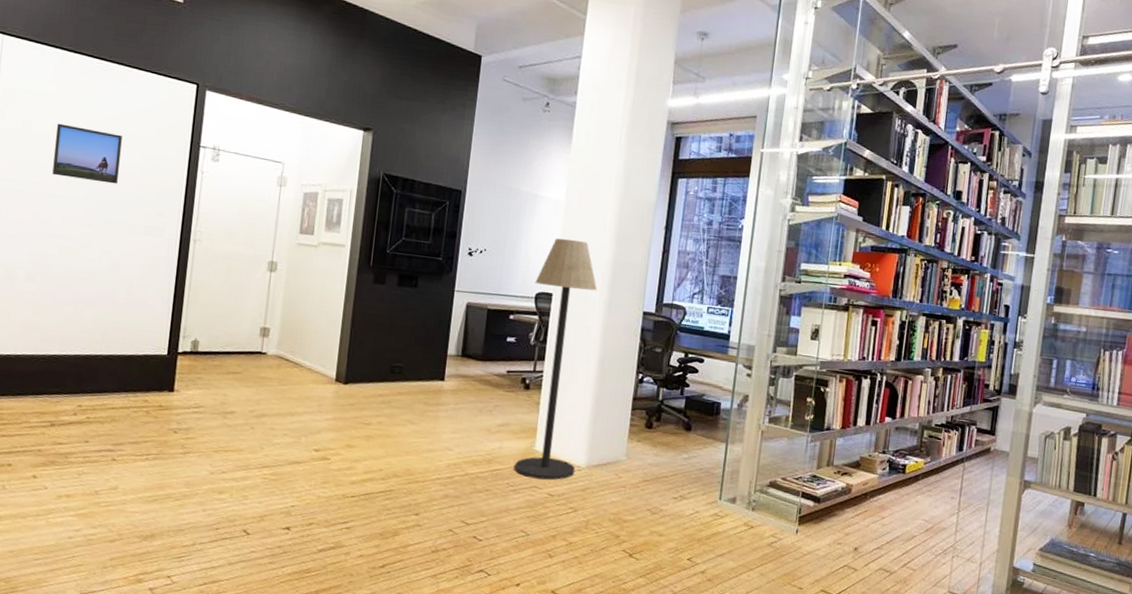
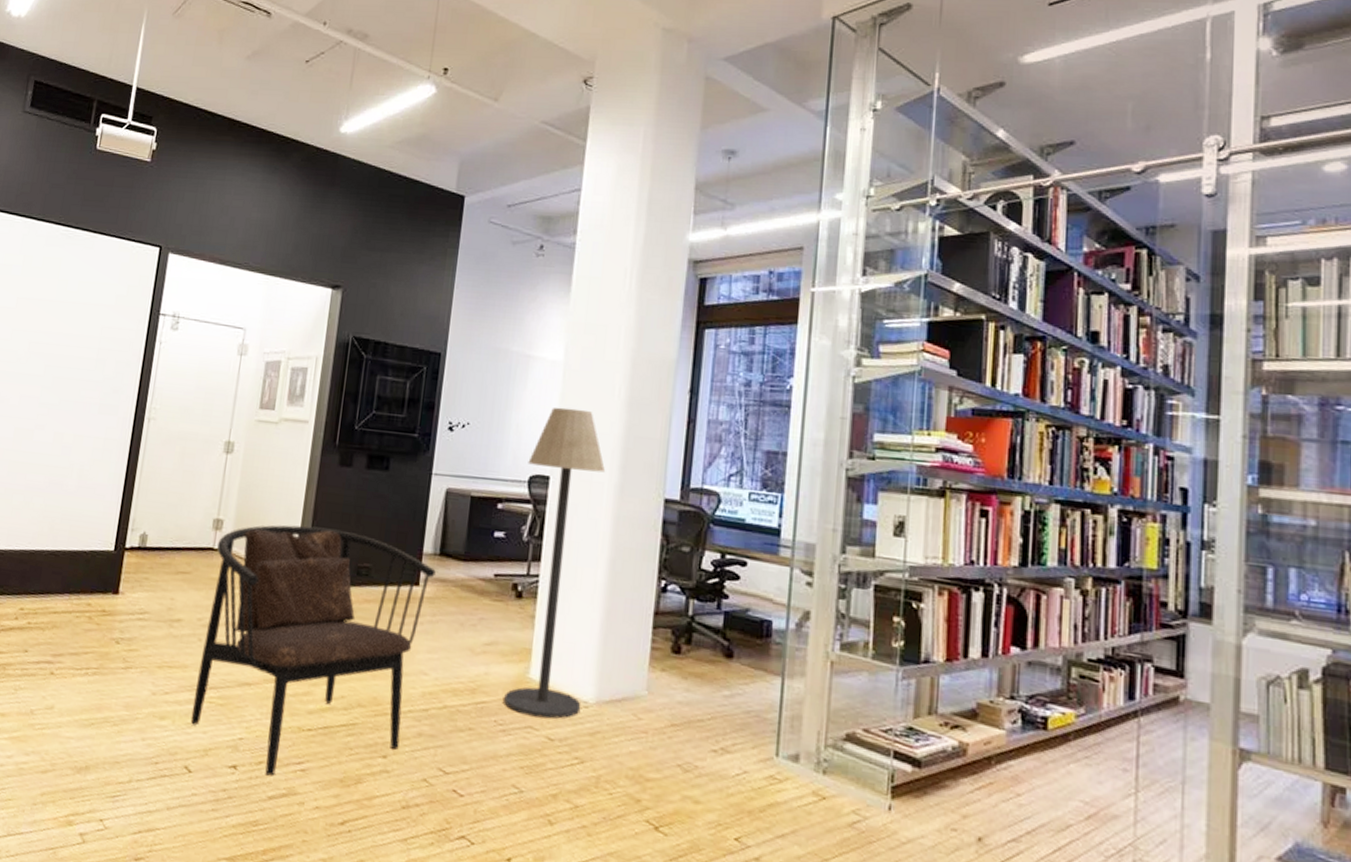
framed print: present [52,123,122,184] -> none [13,296,83,359]
armchair: none [246,332,458,534] -> present [190,525,436,776]

